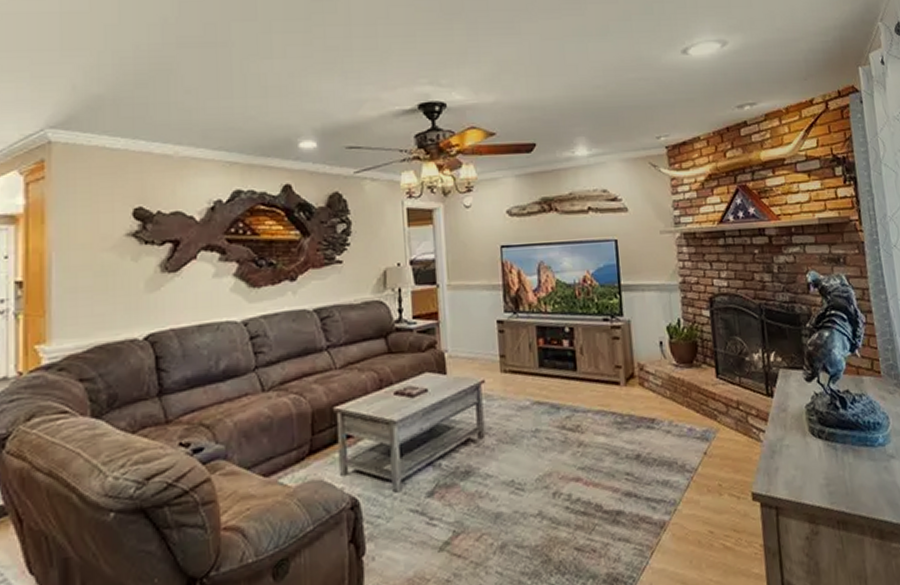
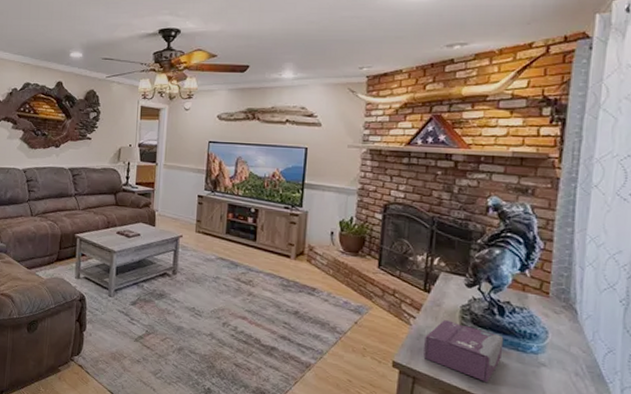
tissue box: none [778,426,854,493] -> present [423,320,504,382]

